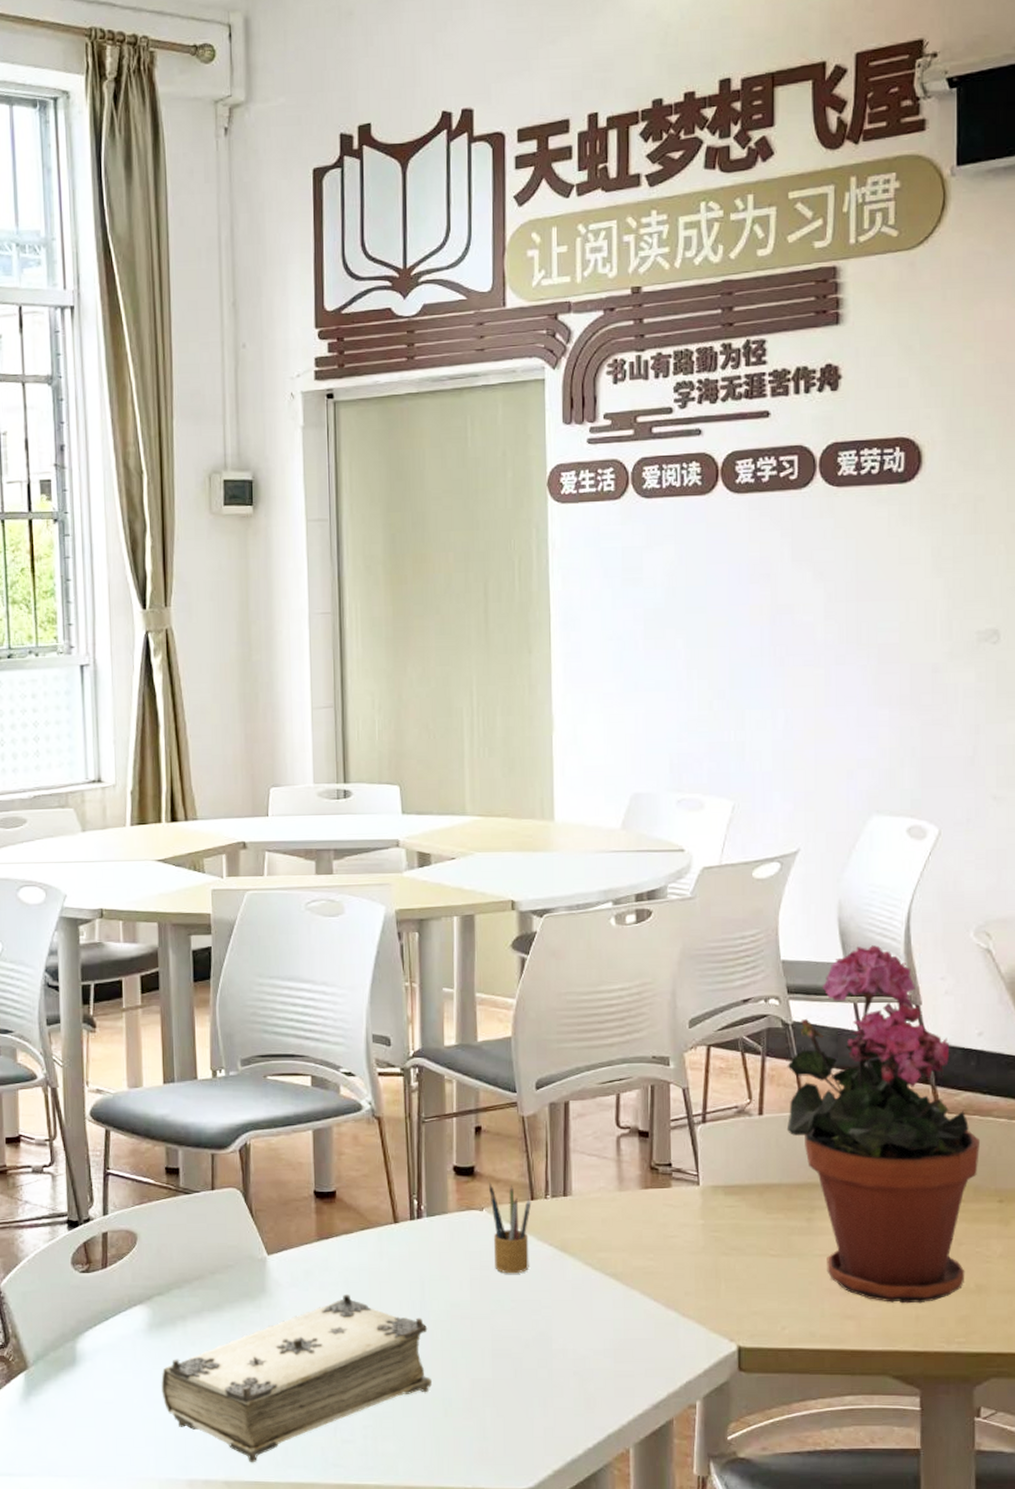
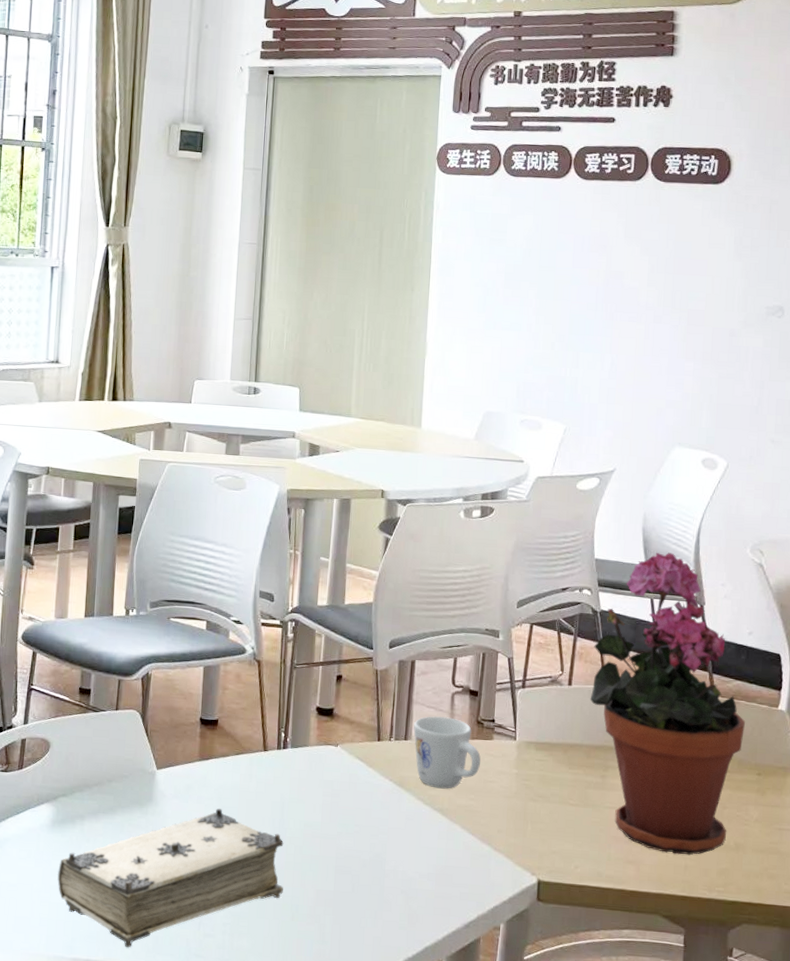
pencil box: present [488,1183,532,1274] -> none [343,723,378,803]
mug: none [573,1164,658,1250] -> present [413,716,481,789]

